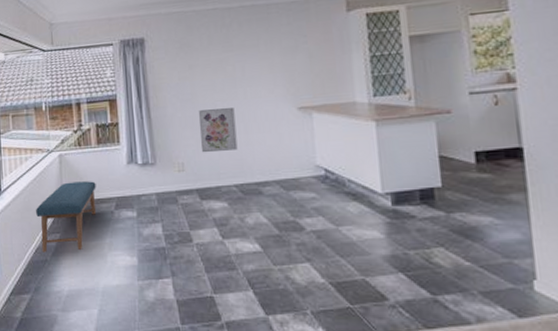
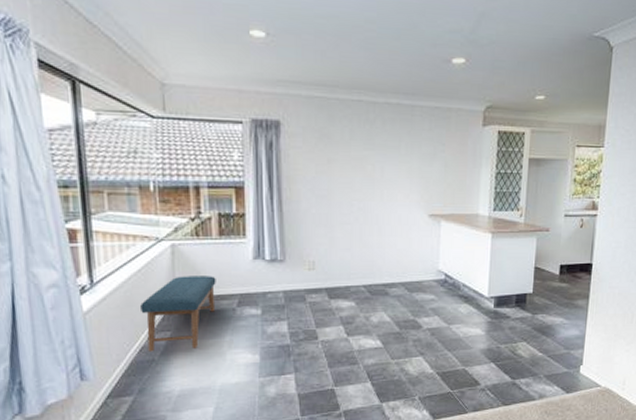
wall art: present [198,108,238,153] -> none [333,208,370,253]

